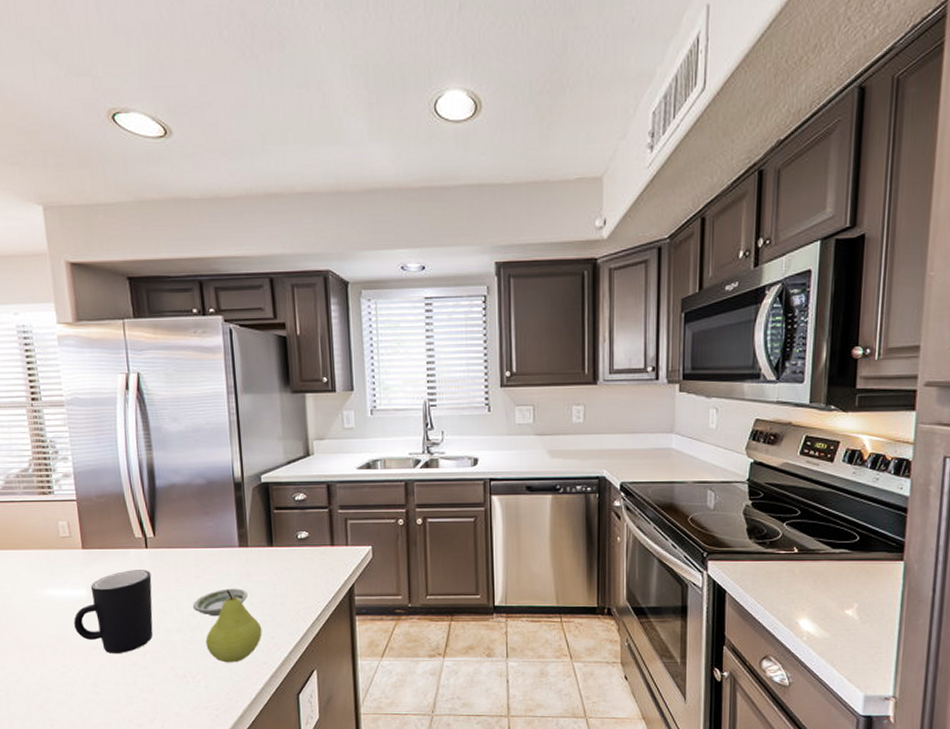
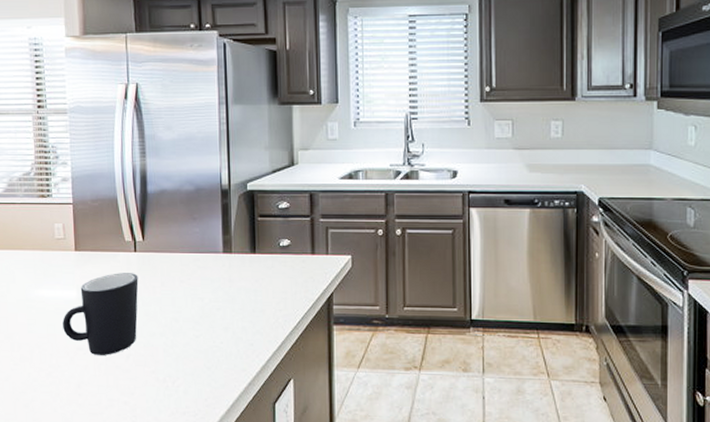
saucer: present [192,588,248,617] -> none [175,294,229,322]
fruit: present [205,590,262,663] -> none [187,295,242,369]

